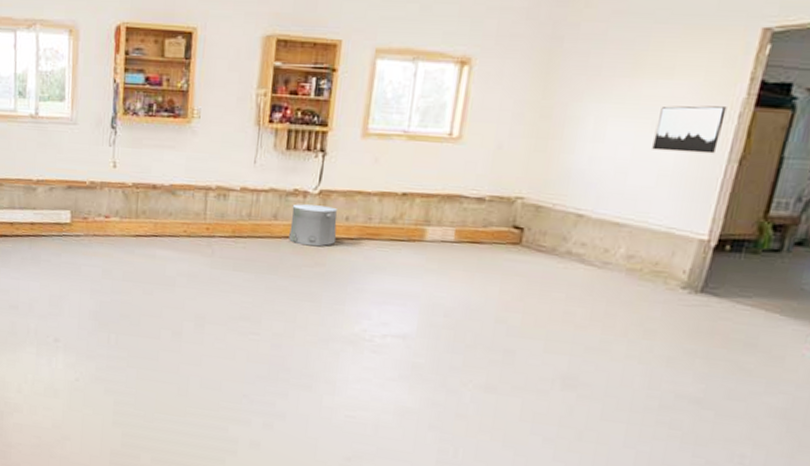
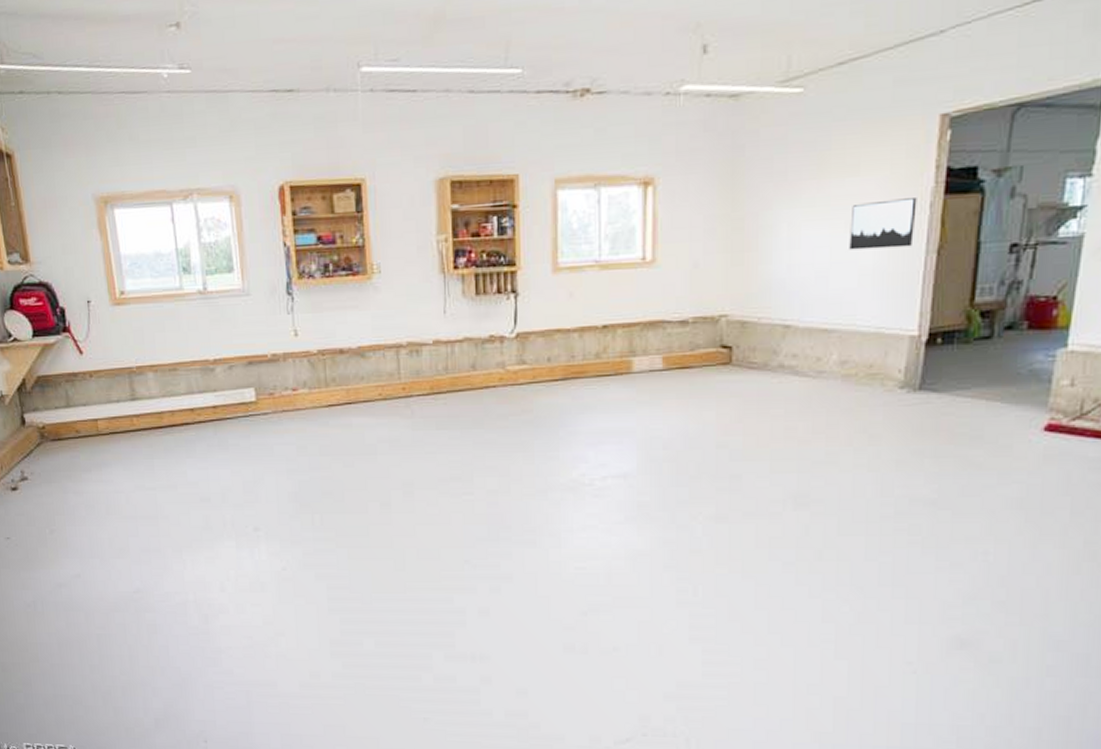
trash can: present [289,204,337,247] -> none [490,349,541,393]

